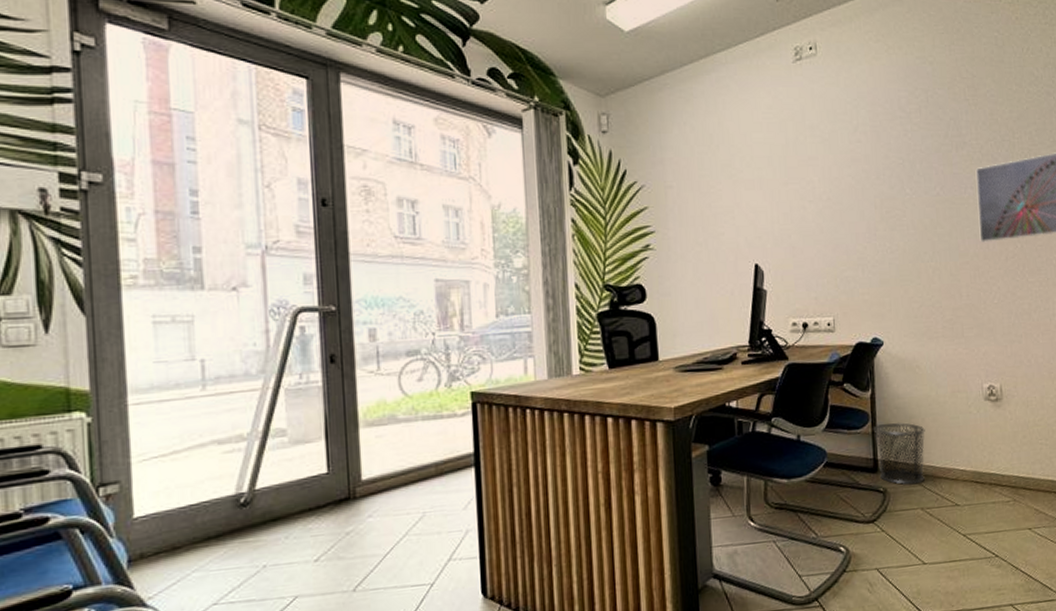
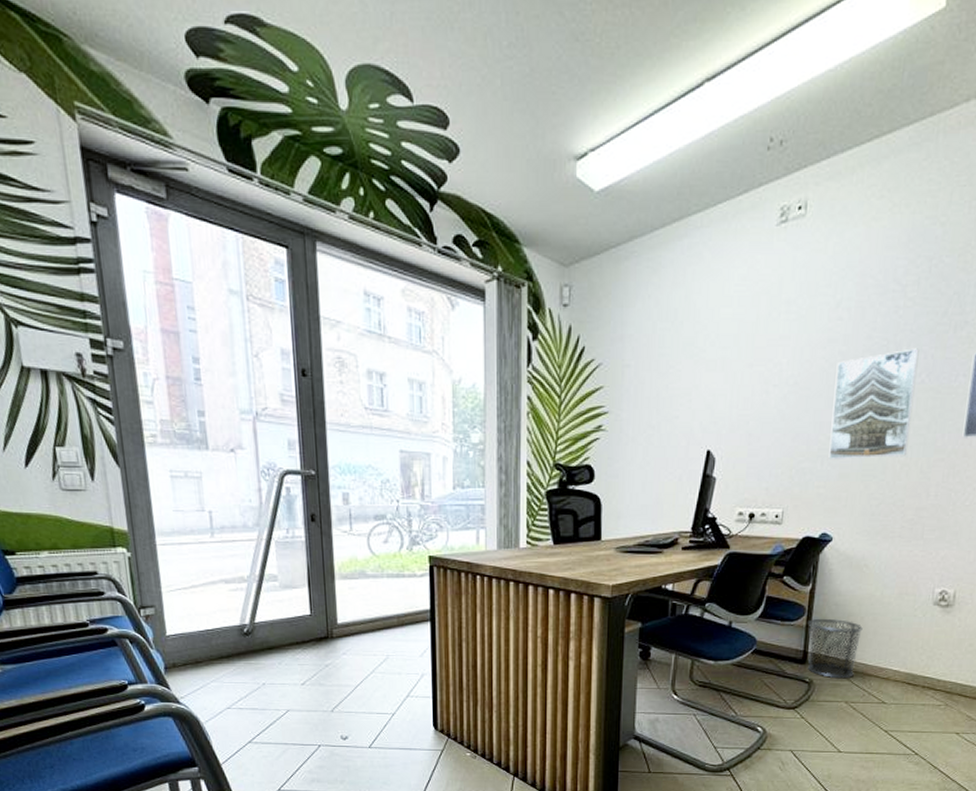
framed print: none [862,165,936,267] -> present [828,348,919,459]

